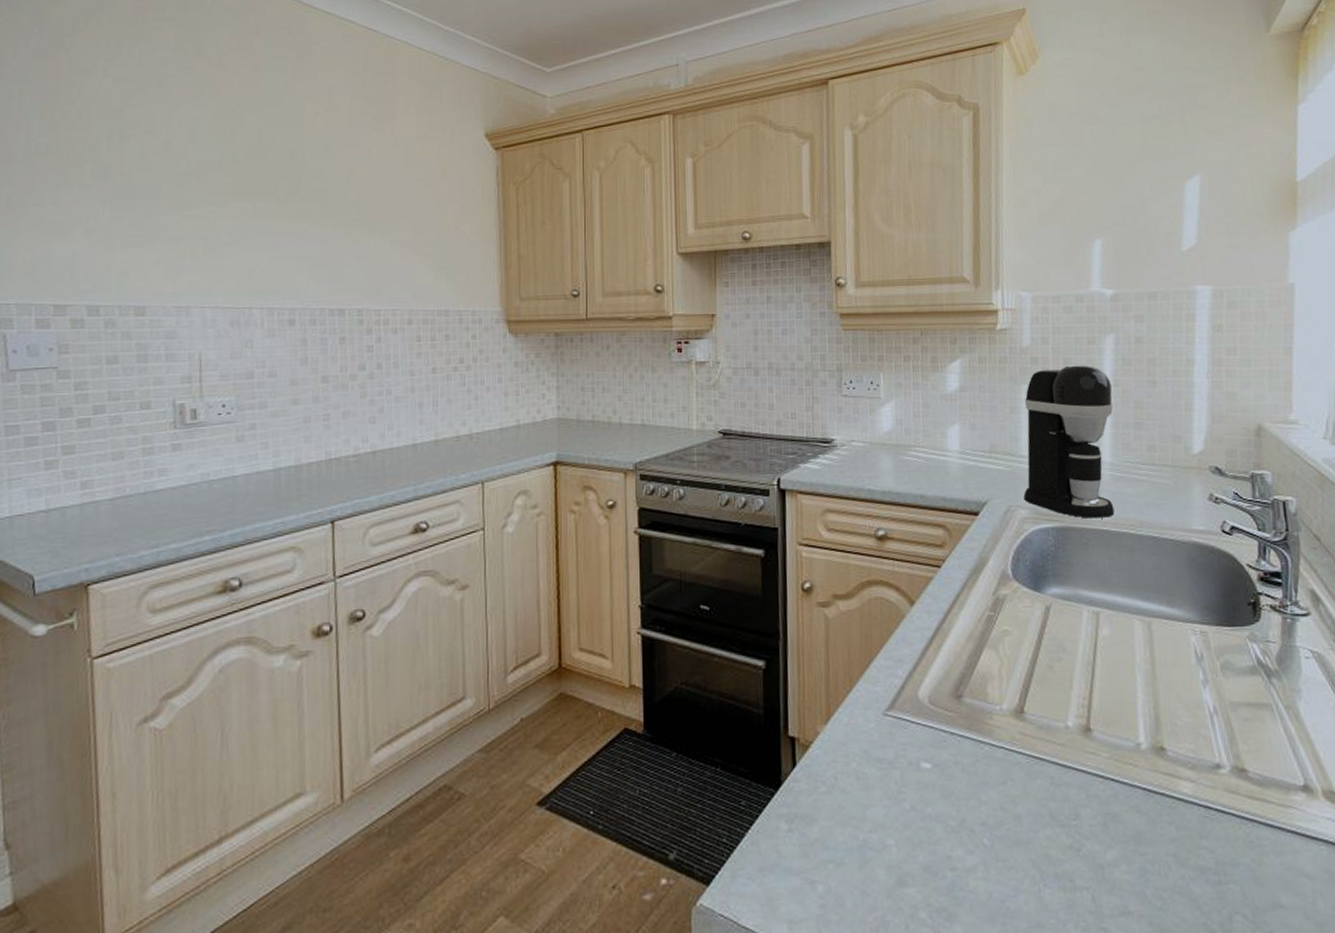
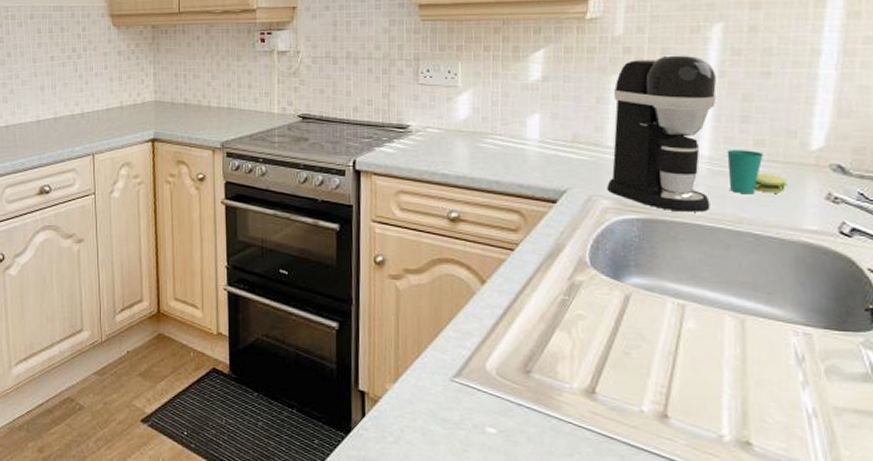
cup: none [1125,455,1177,499] -> present [726,150,787,195]

